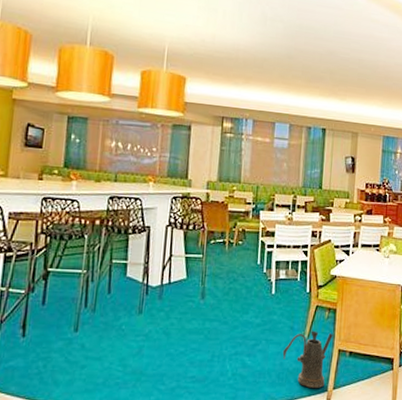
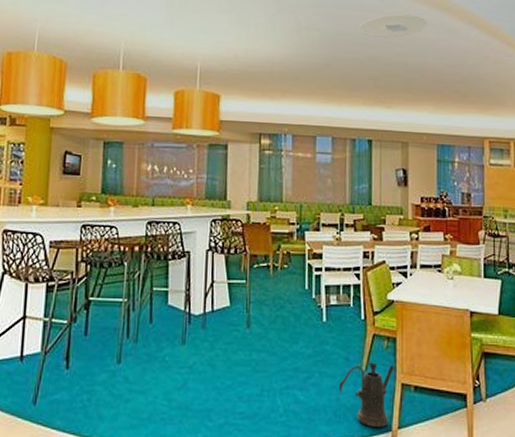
ceiling light: none [320,12,383,35] -> present [359,14,429,38]

